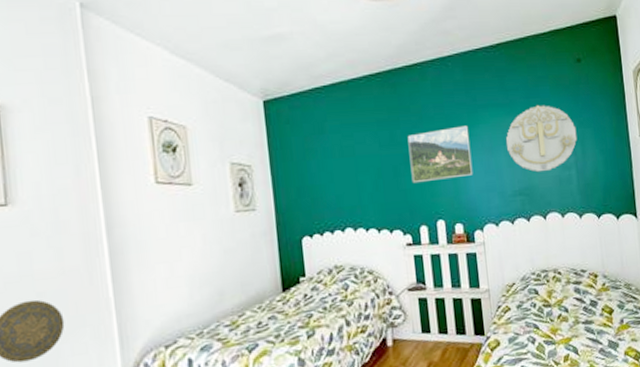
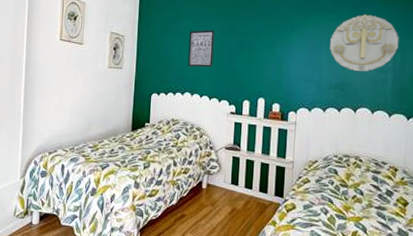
wall art: none [340,144,376,194] -> present [188,30,215,68]
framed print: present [407,125,473,184] -> none [243,24,298,66]

